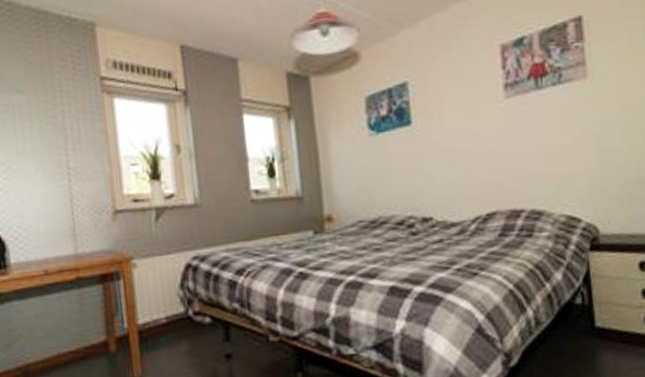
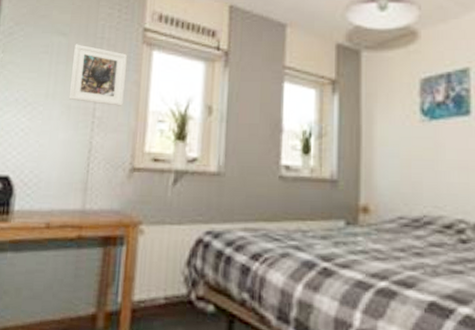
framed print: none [35,99,94,156] -> present [68,44,127,106]

